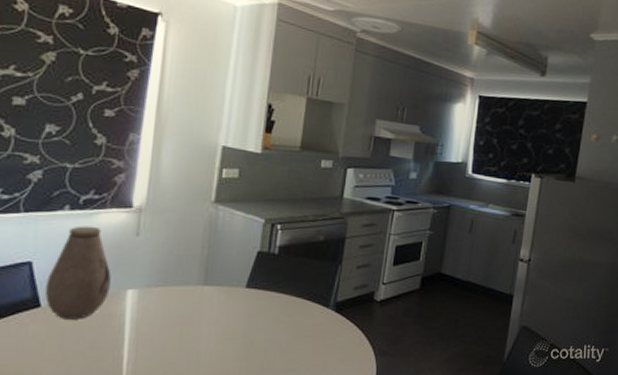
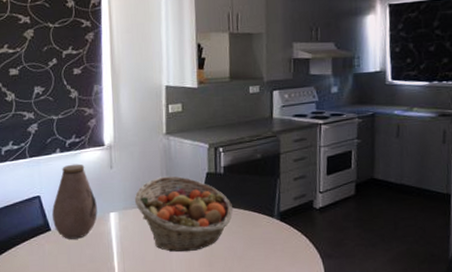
fruit basket: none [162,251,284,342] -> present [134,176,234,253]

